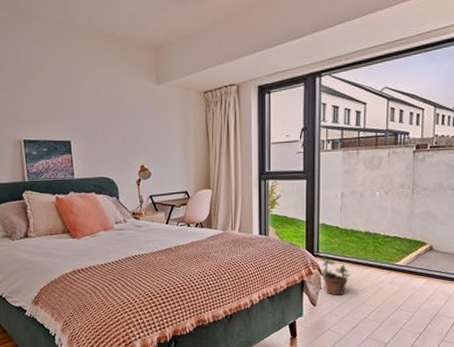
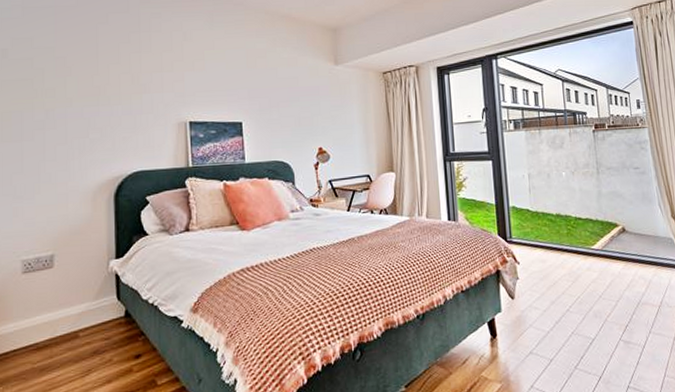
potted plant: present [318,255,350,296] -> none [512,241,547,286]

